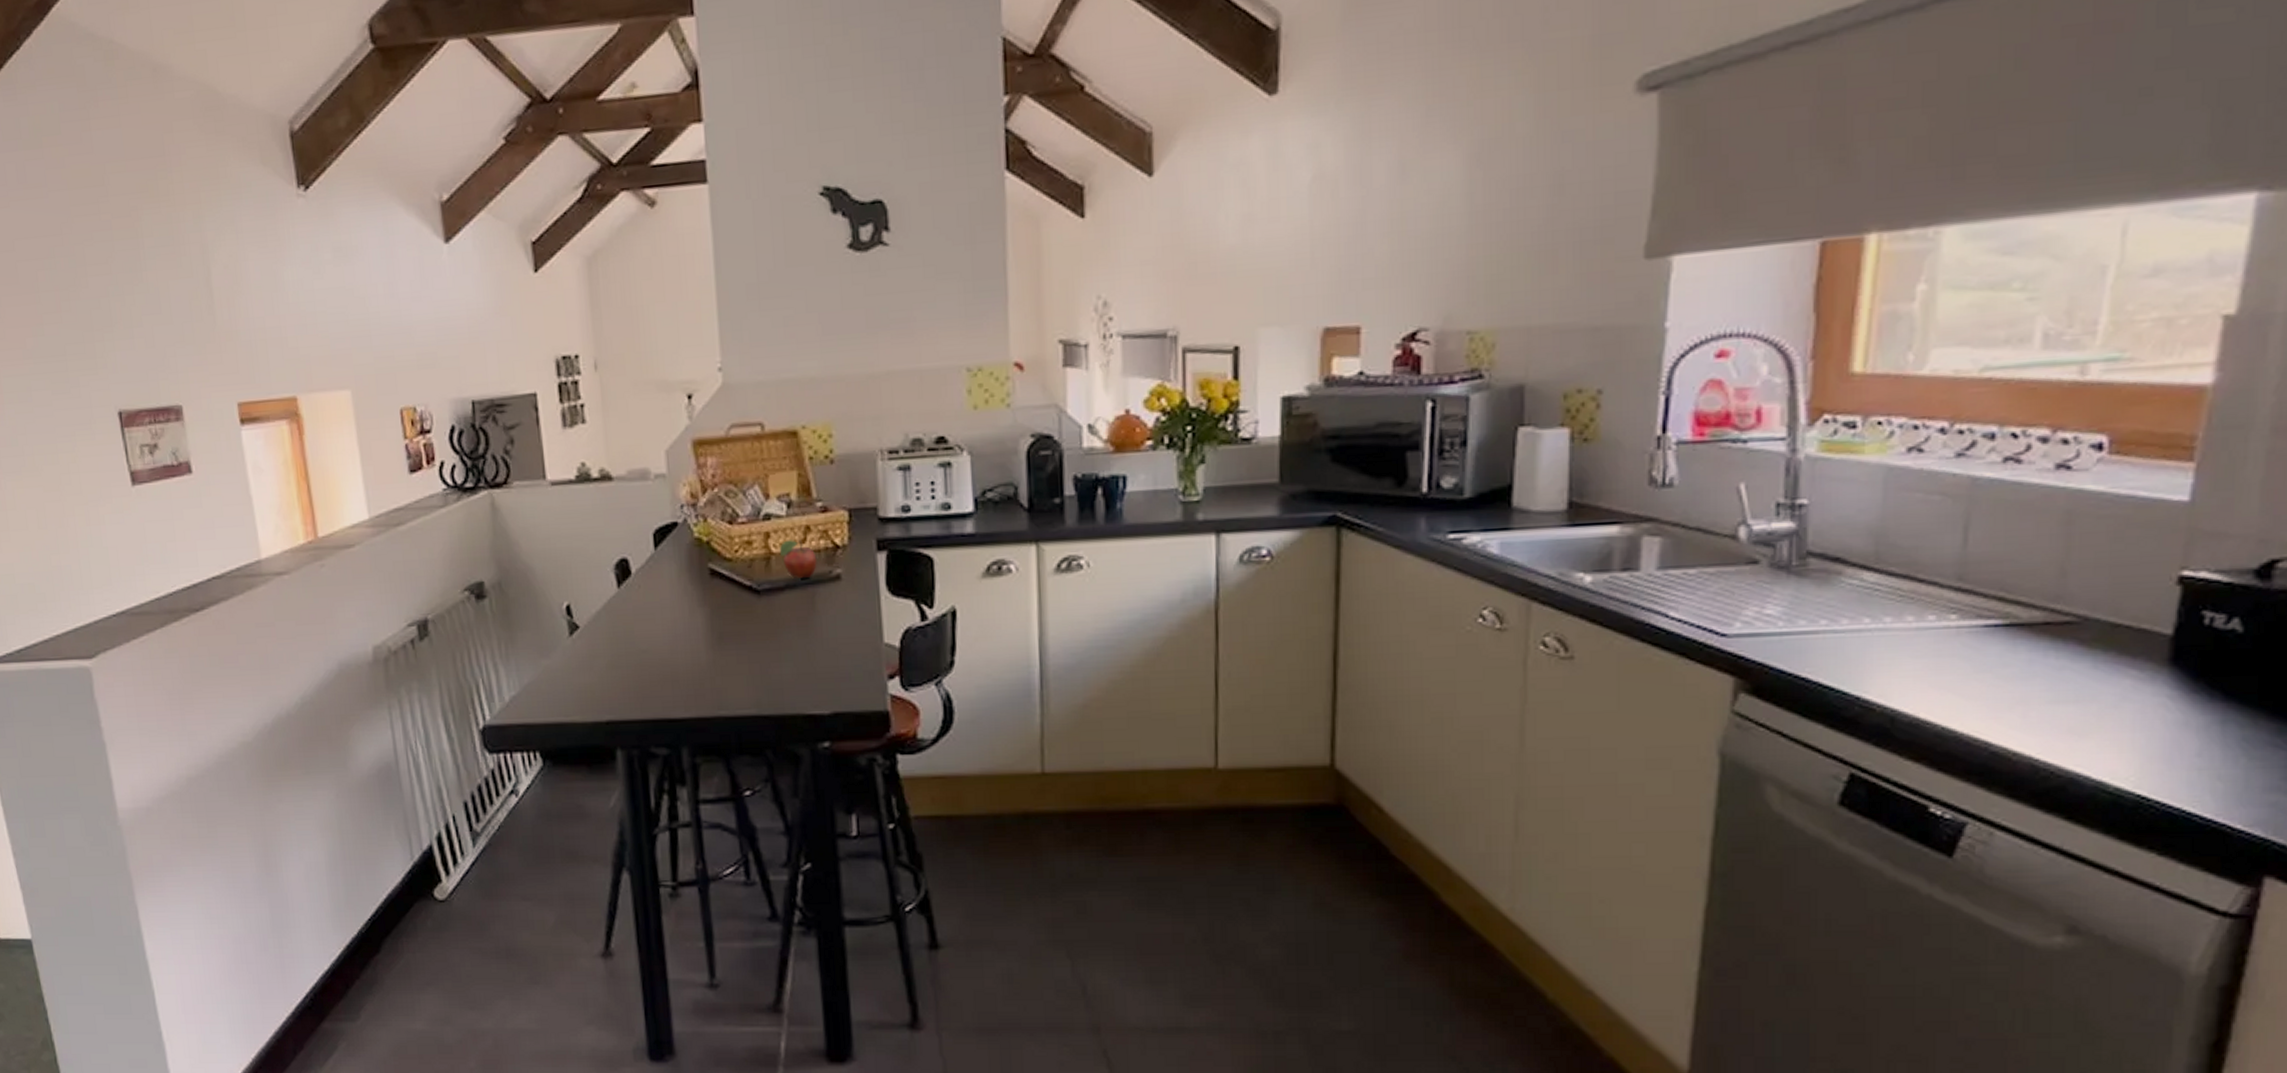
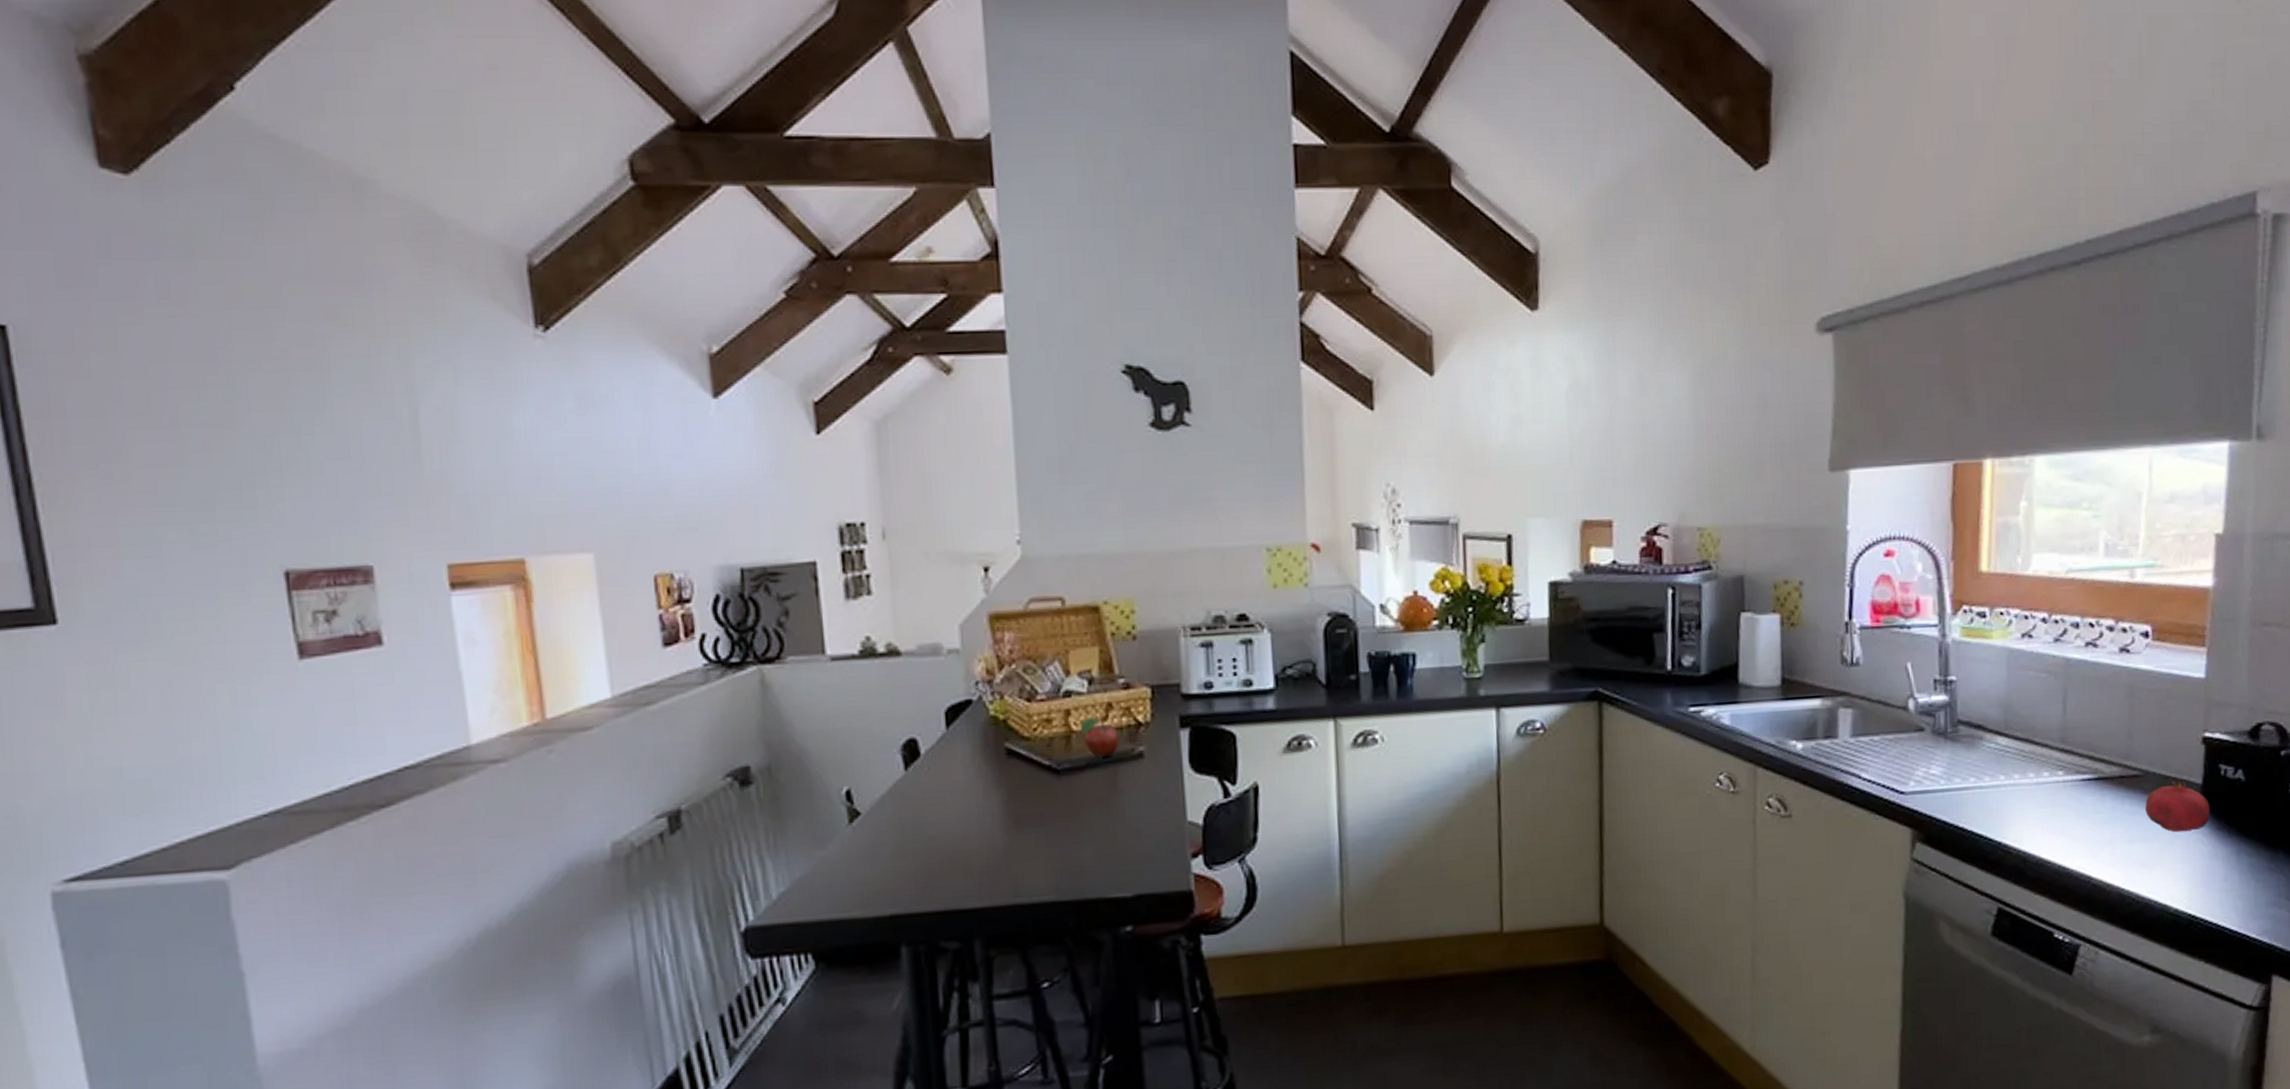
fruit: none [2079,629,2182,694] -> present [2145,780,2210,833]

